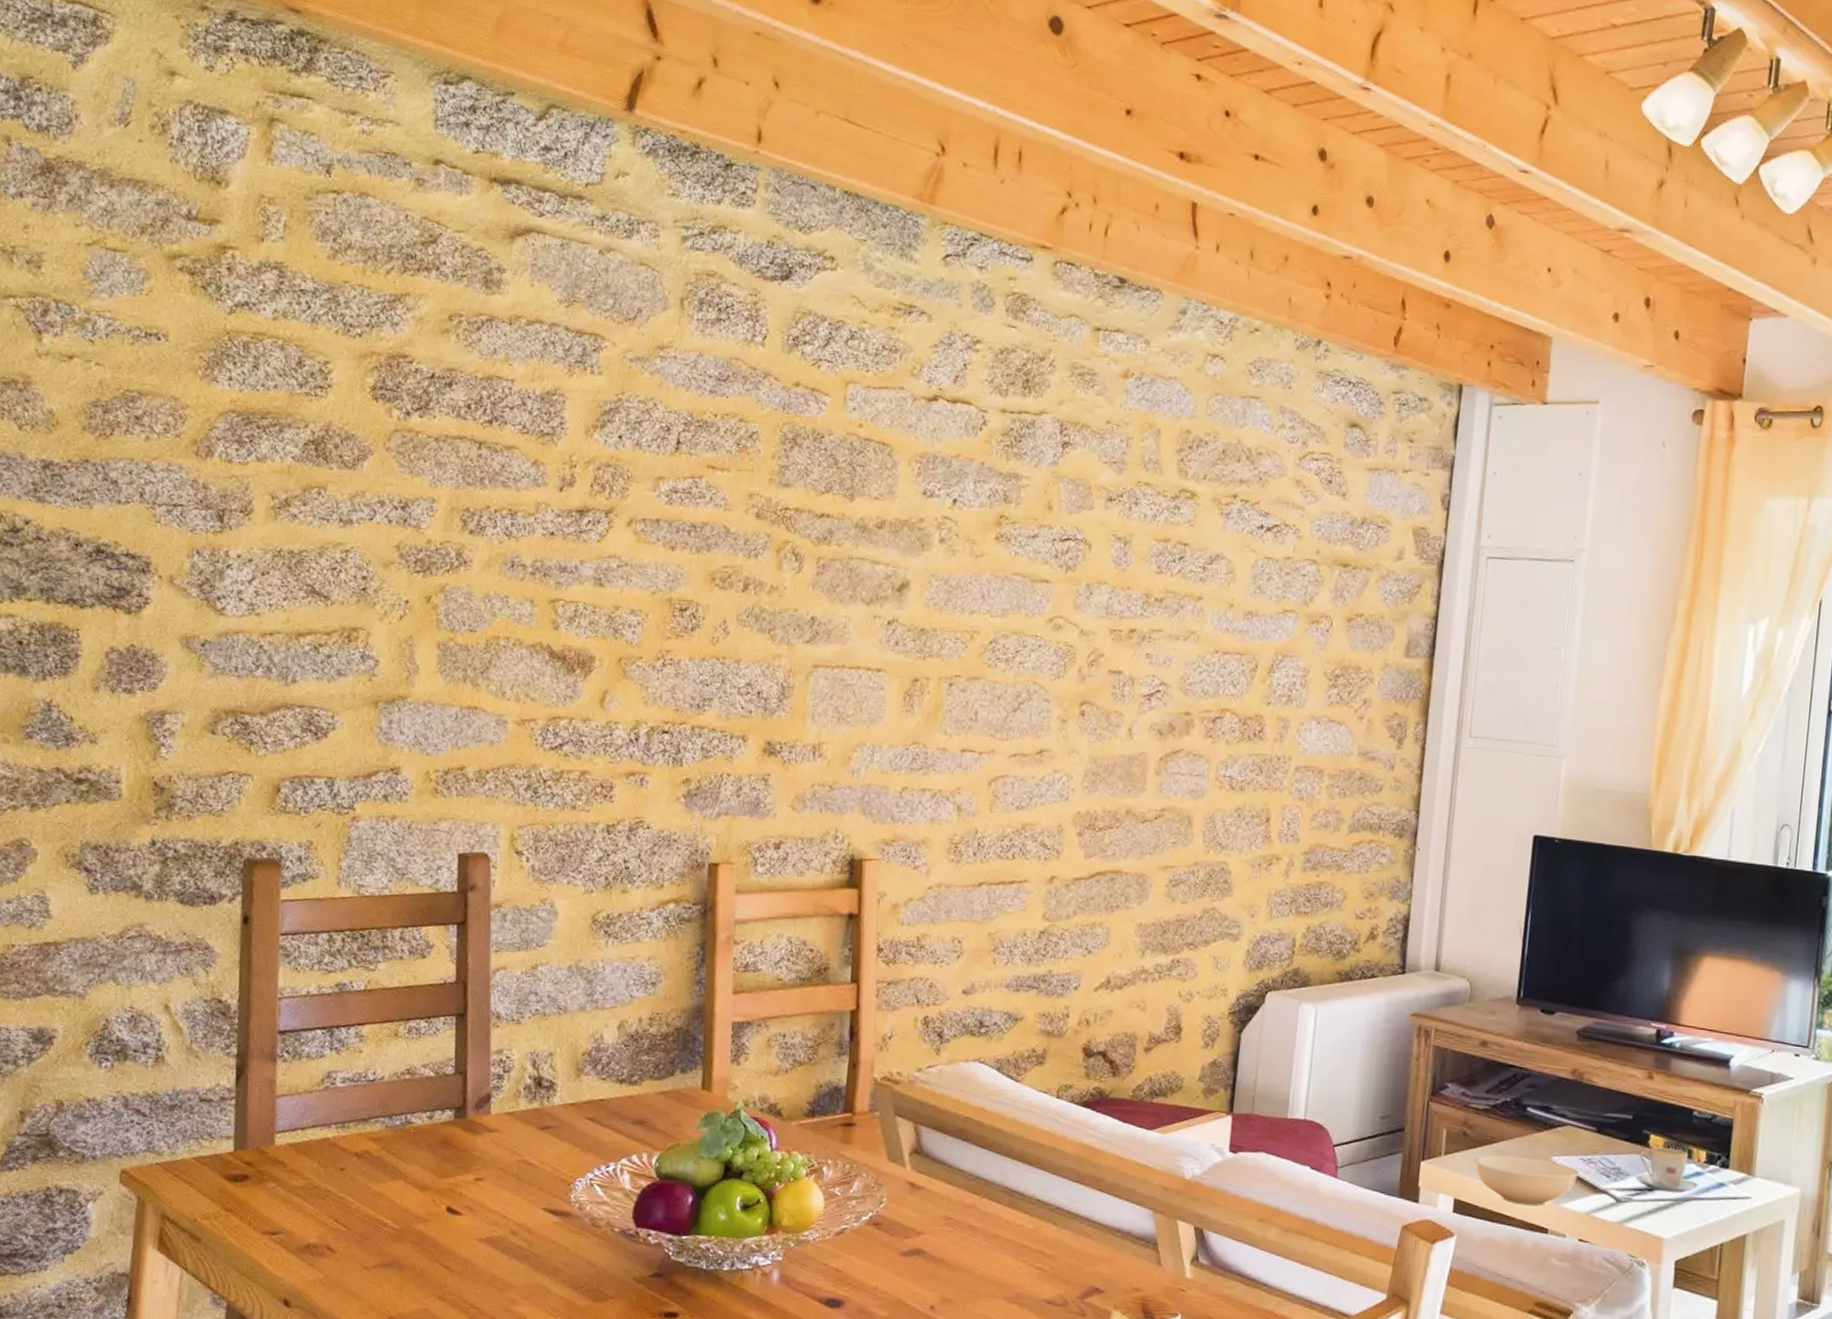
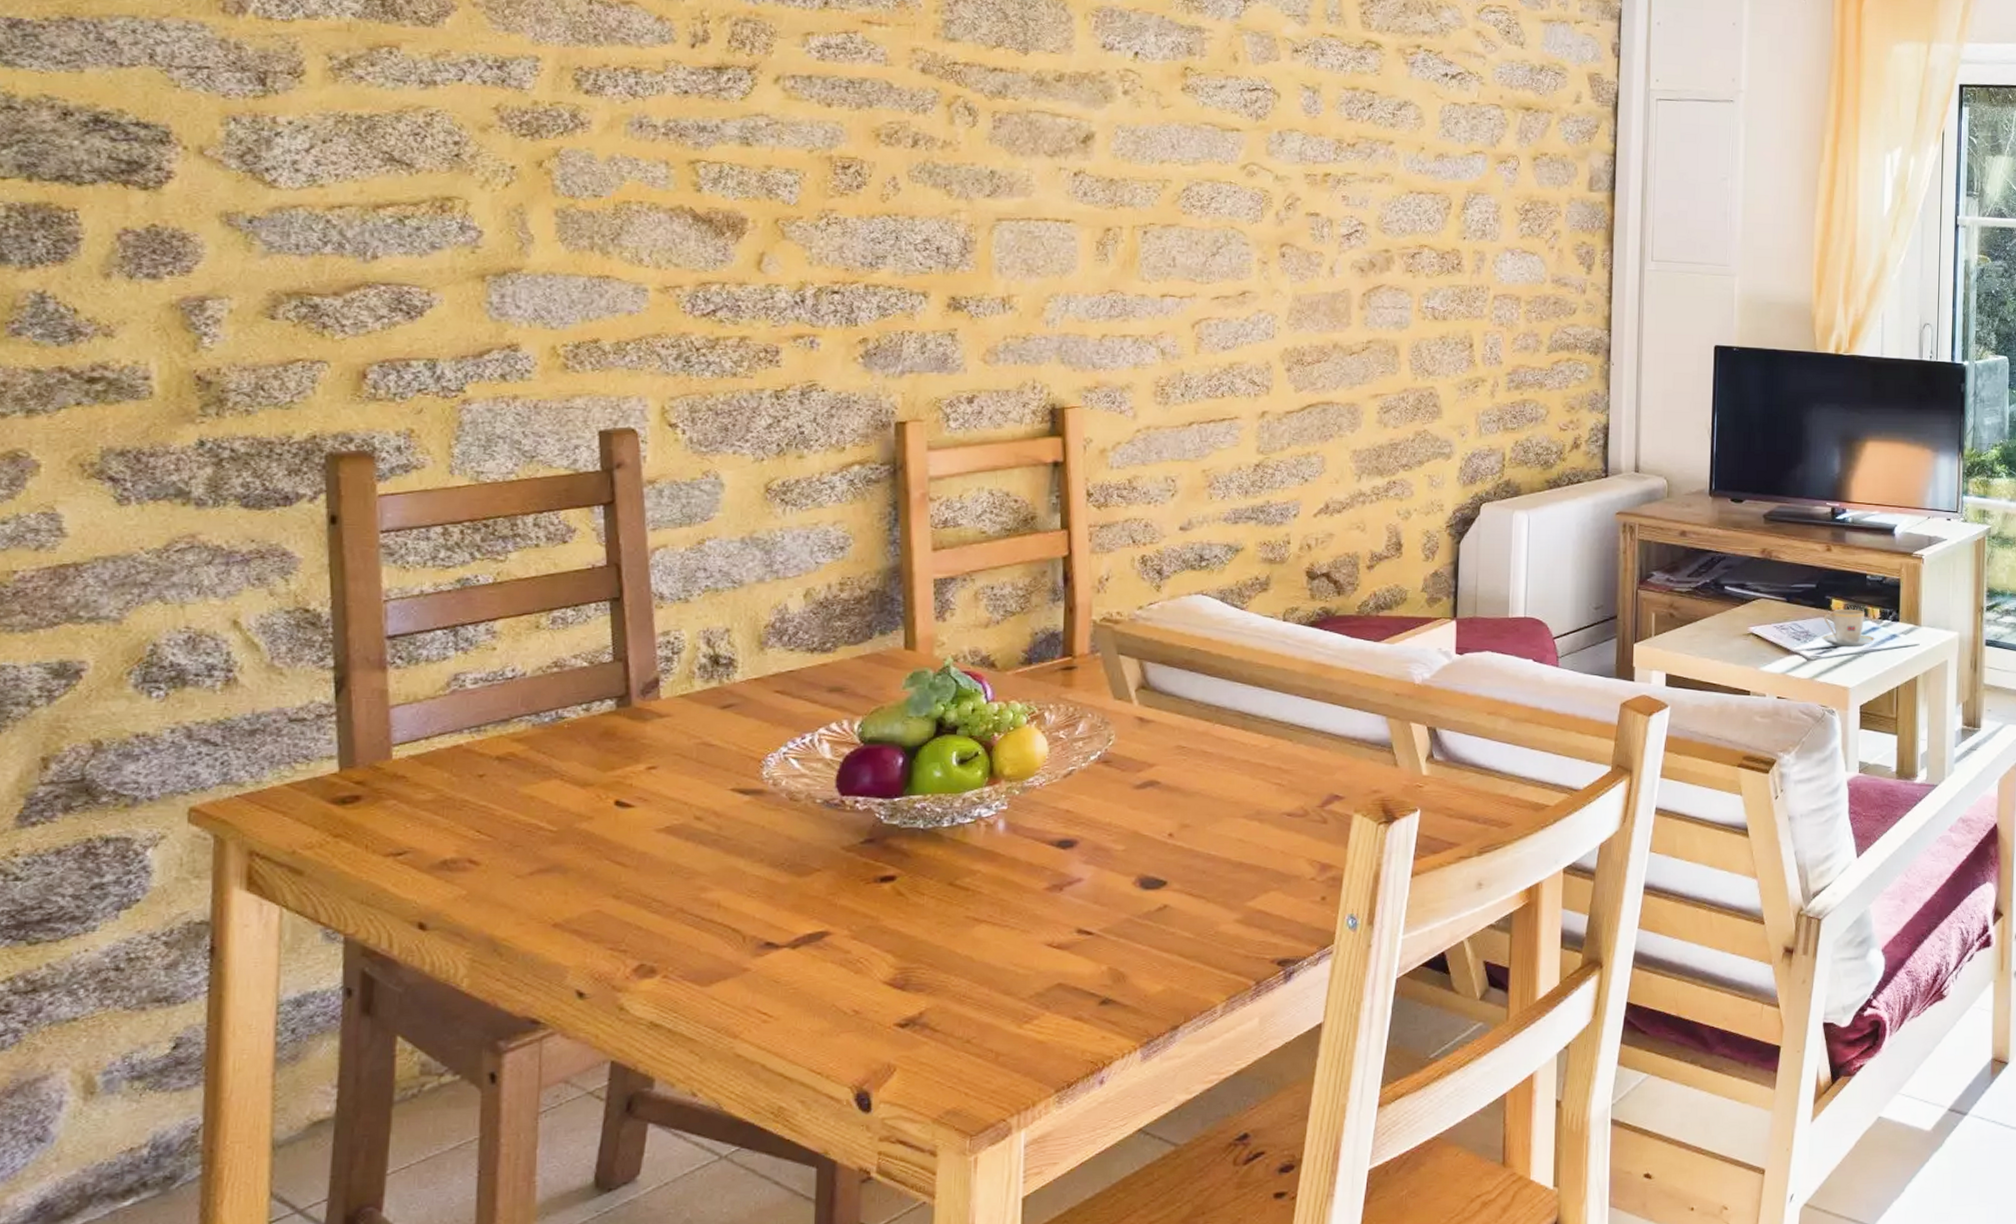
bowl: present [1475,1155,1579,1206] -> none [1682,631,1773,671]

